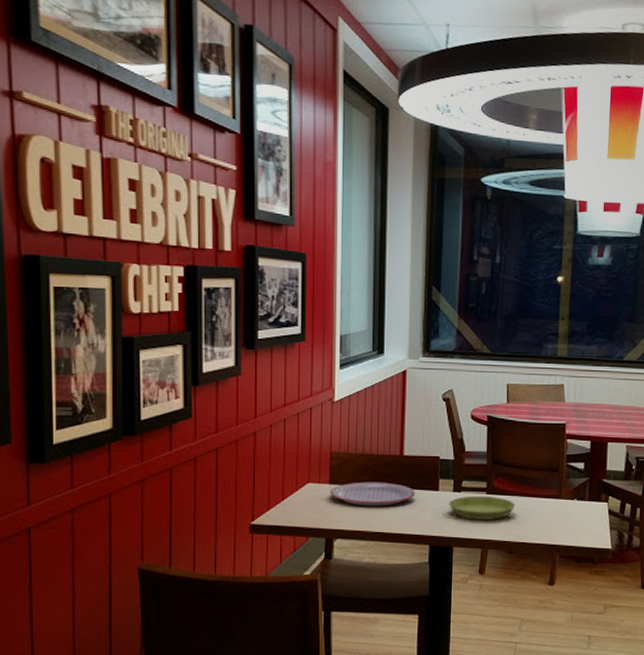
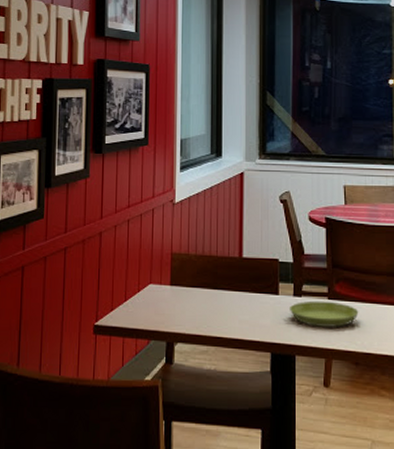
plate: present [329,482,416,506] -> none [170,284,255,310]

